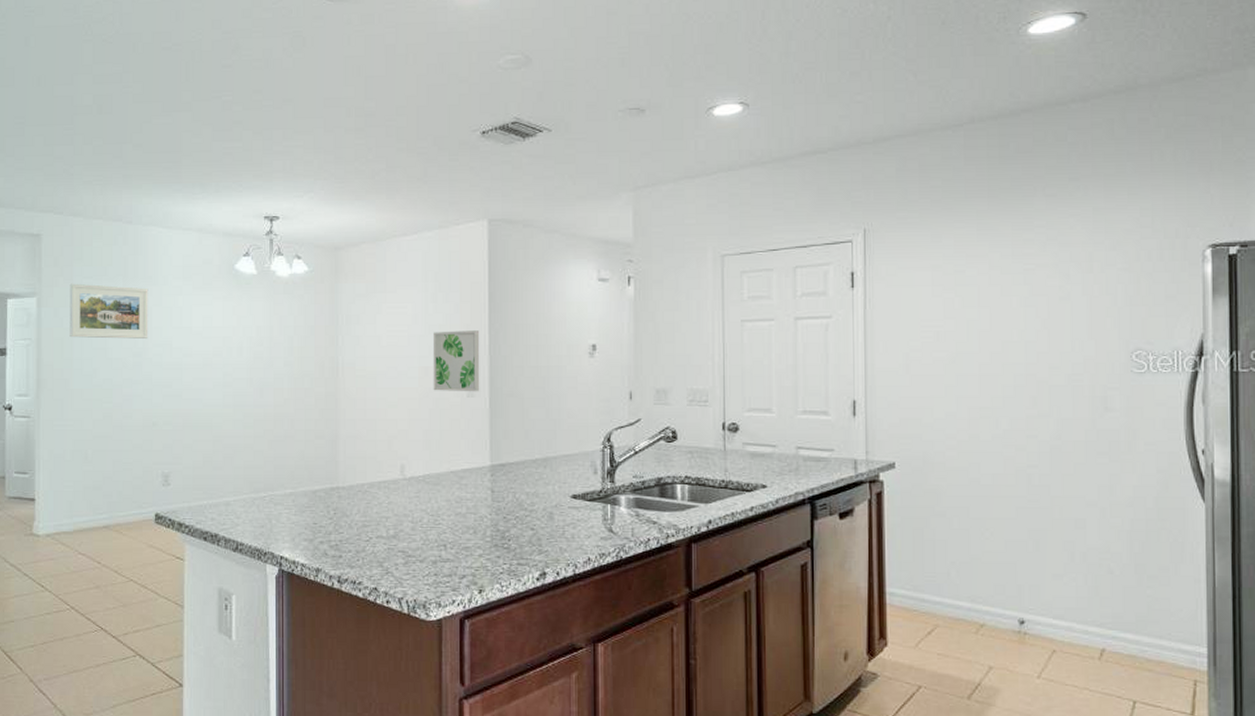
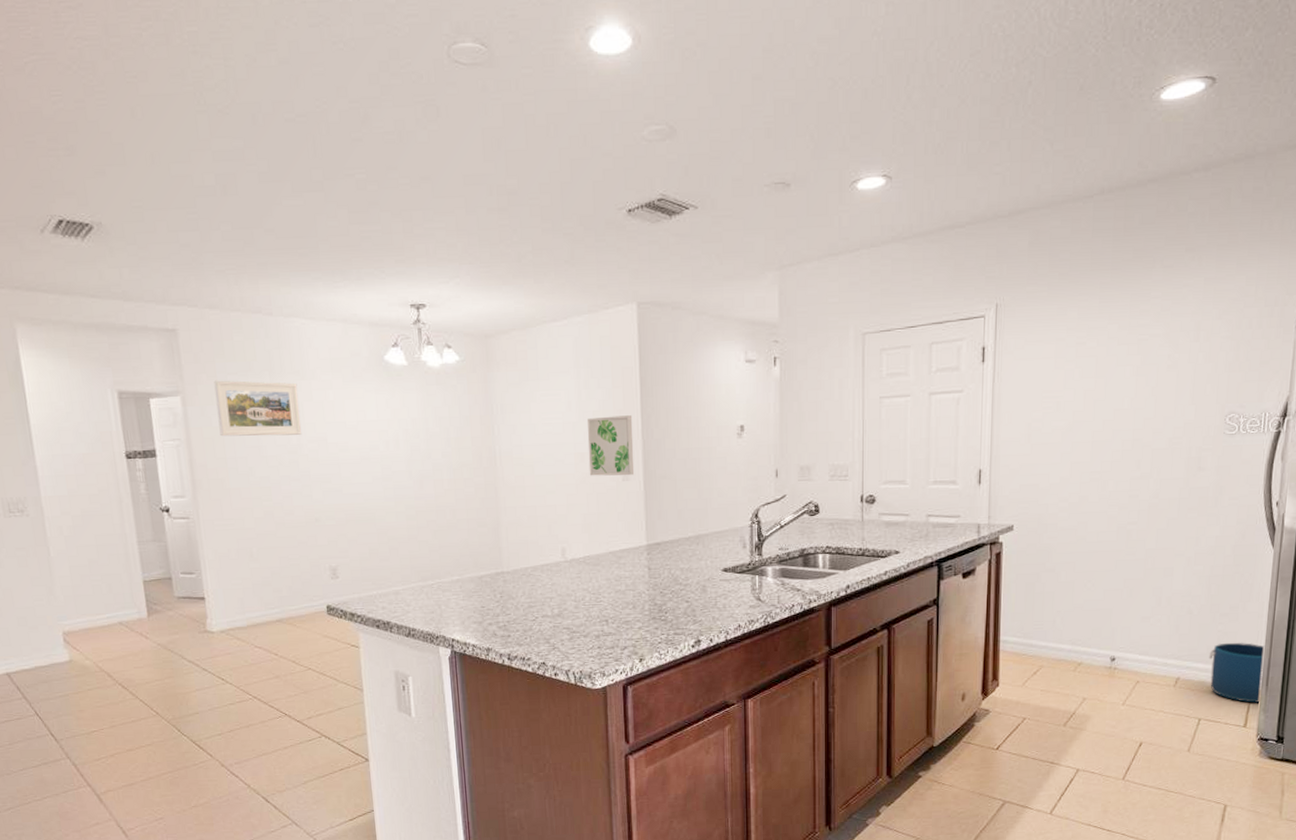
bucket: none [1138,610,1208,686] -> present [1208,642,1265,703]

